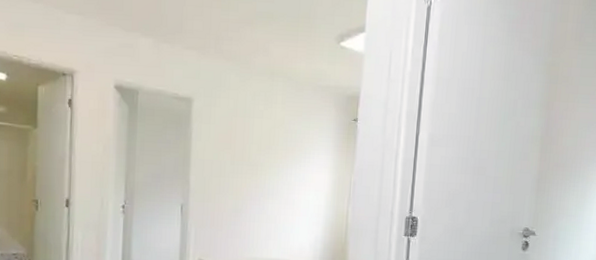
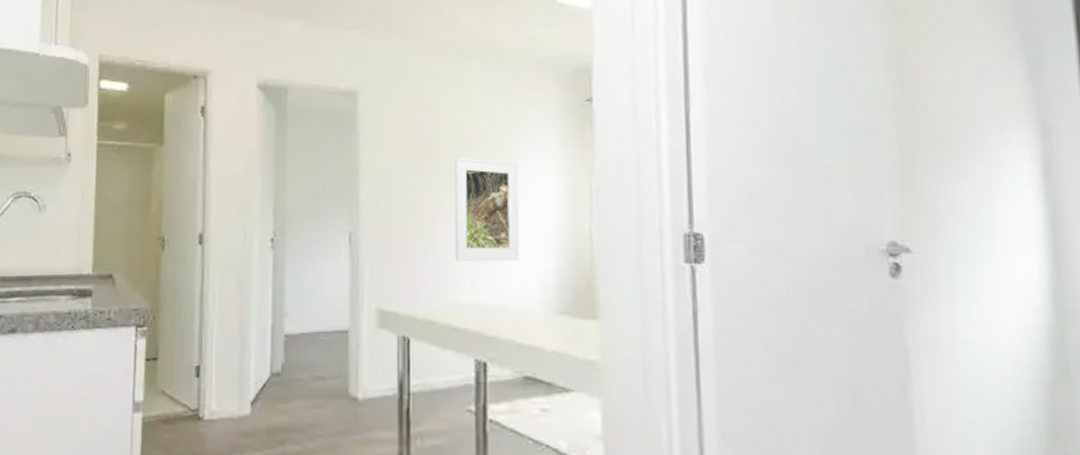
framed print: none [256,153,304,230] -> present [454,156,520,262]

